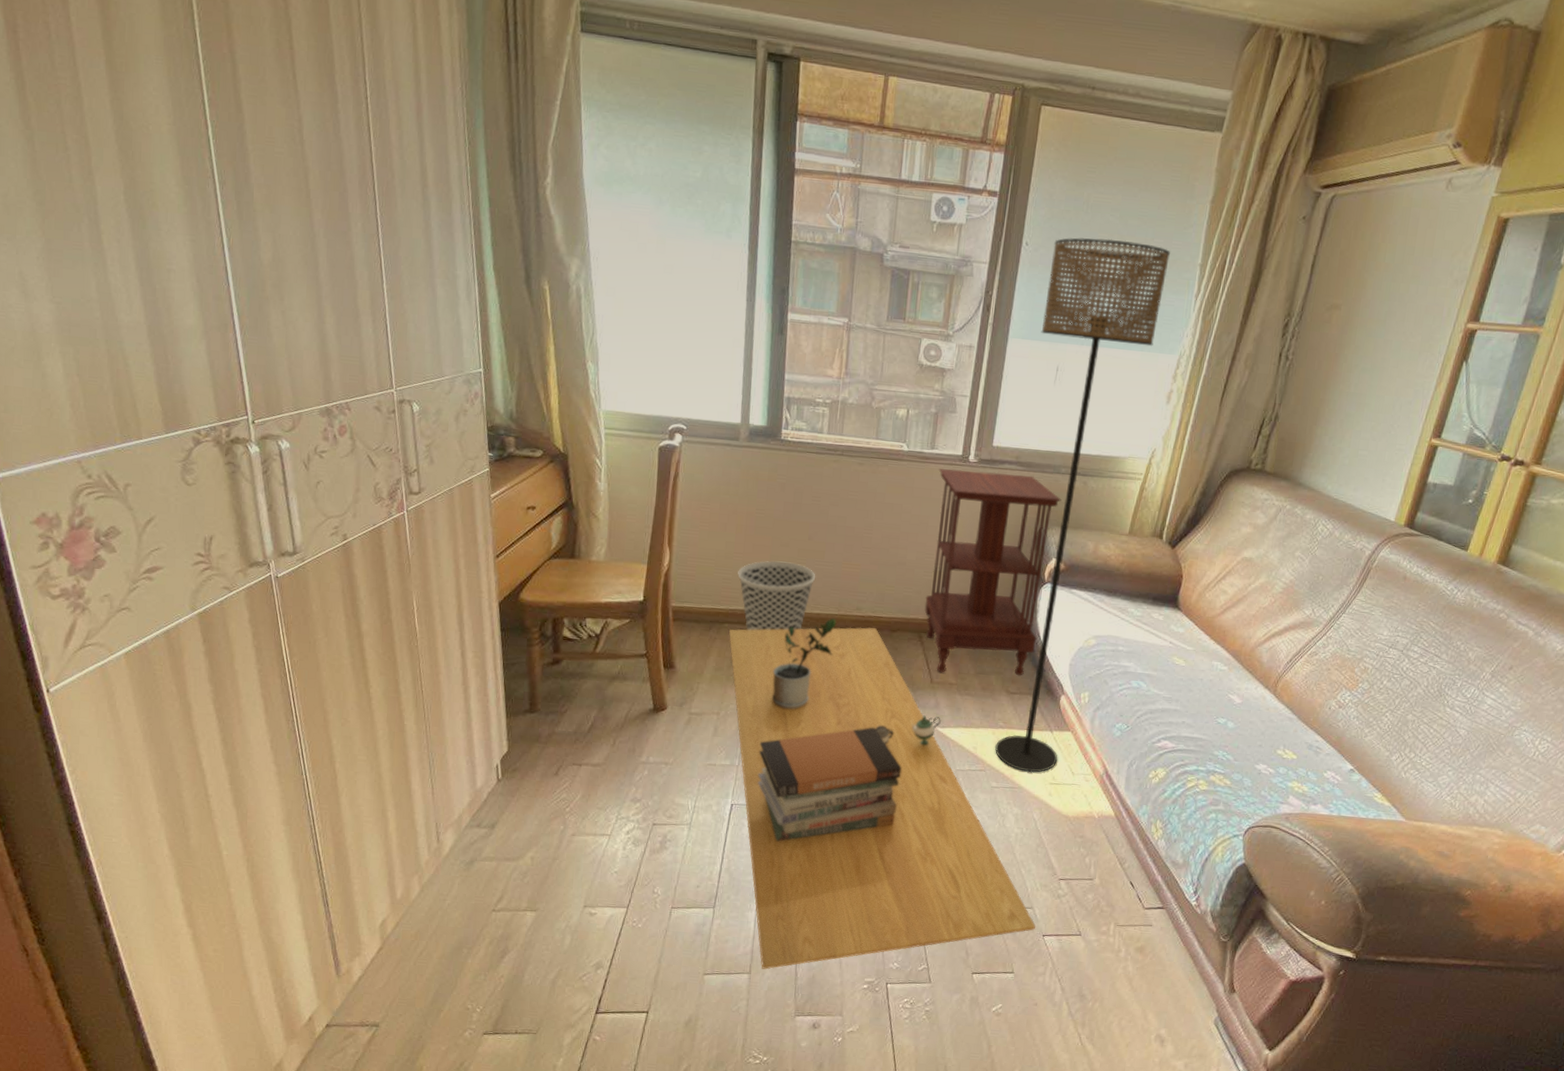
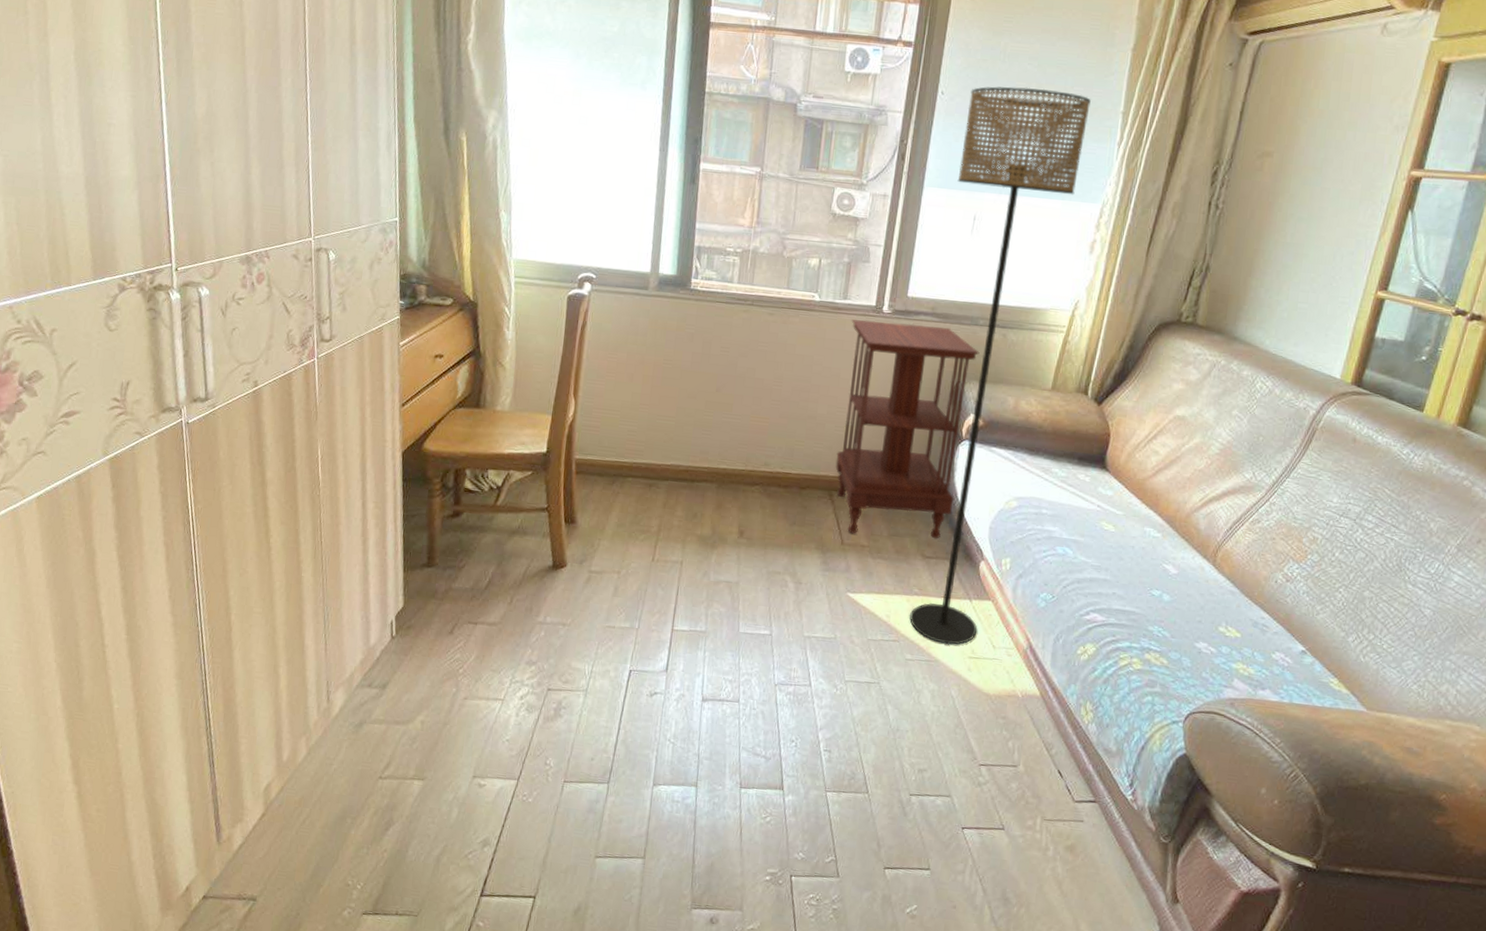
coffee table: present [729,627,1036,970] -> none [632,483,955,855]
wastebasket: present [738,561,816,631] -> none [643,412,723,486]
book stack: present [758,727,902,842] -> none [658,590,810,713]
potted plant: present [771,617,837,709] -> none [674,473,744,570]
teapot: present [875,715,941,745] -> none [782,579,852,612]

